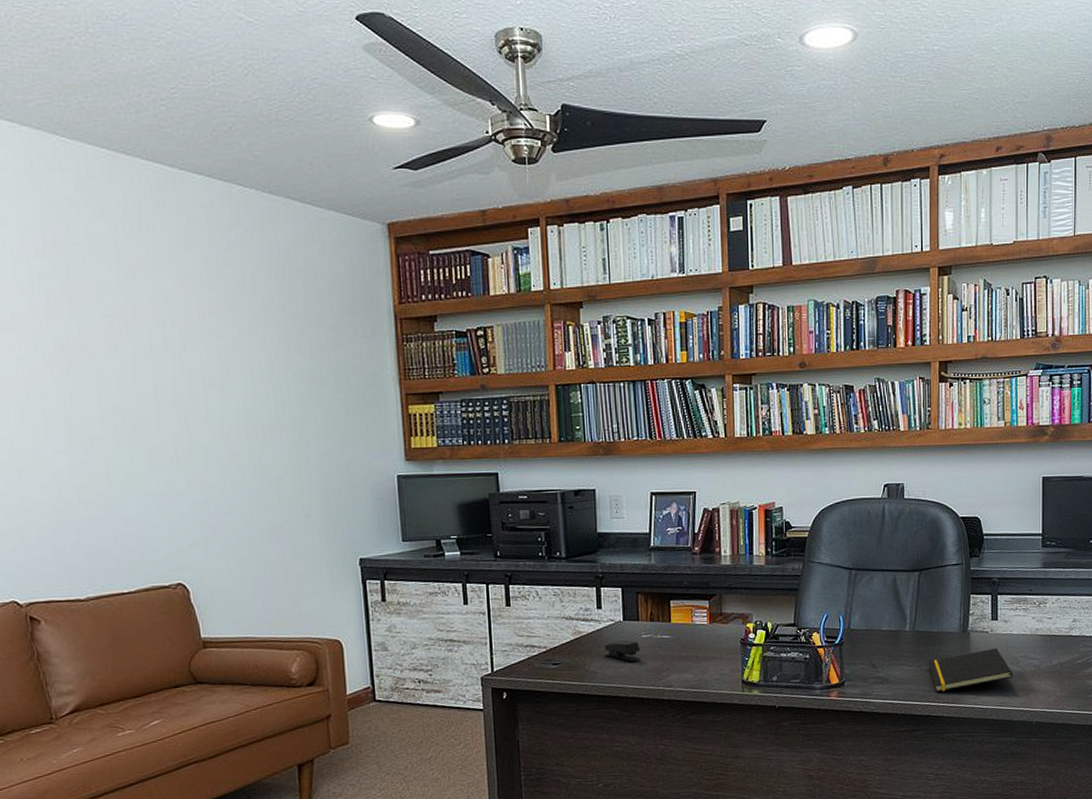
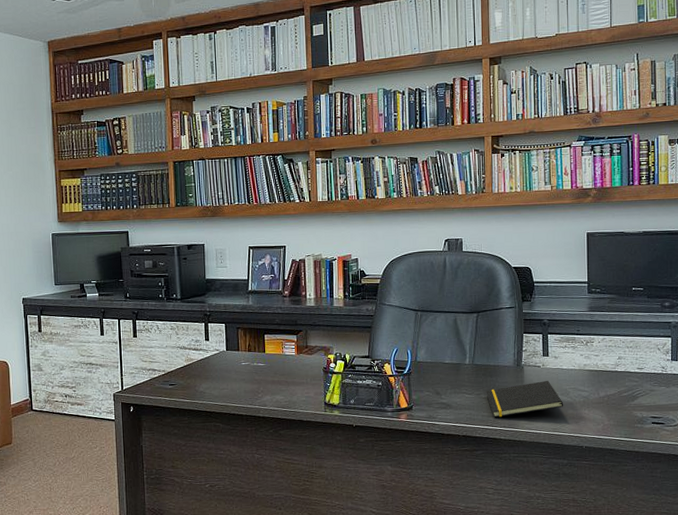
stapler: present [604,640,641,662] -> none [211,367,241,384]

